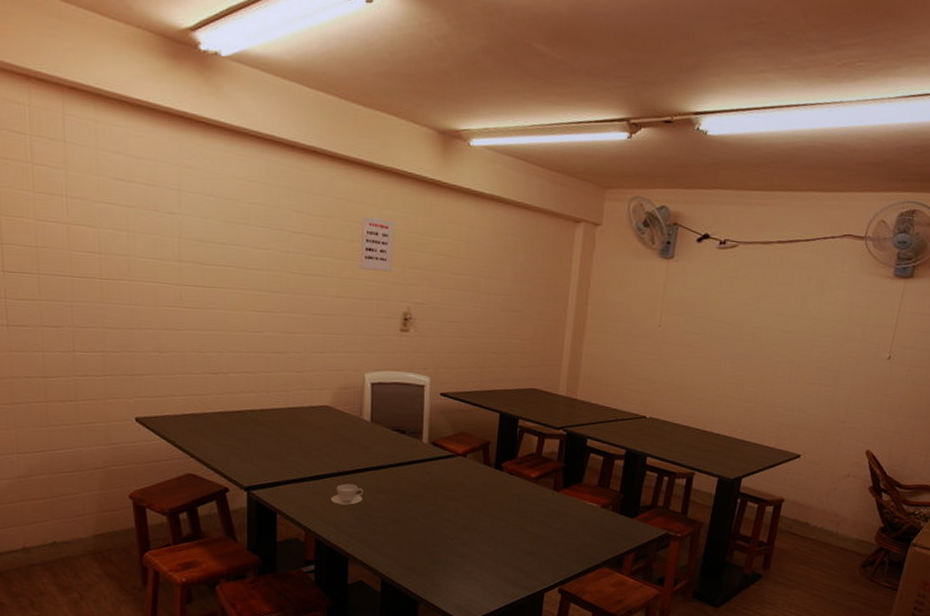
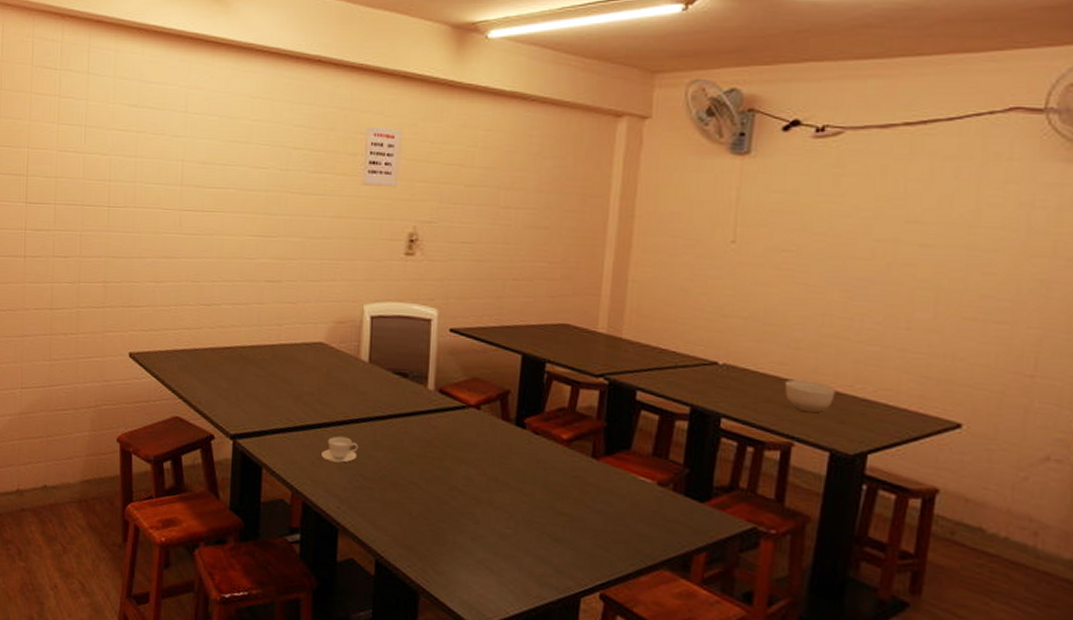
bowl: none [690,427,724,451] -> present [784,379,836,414]

